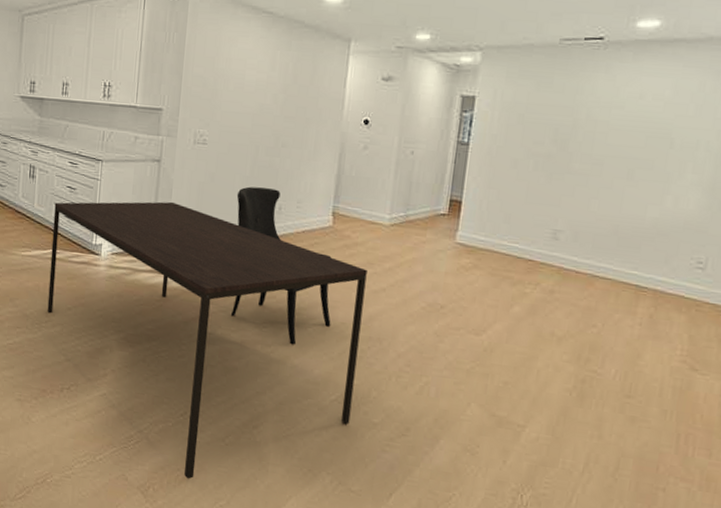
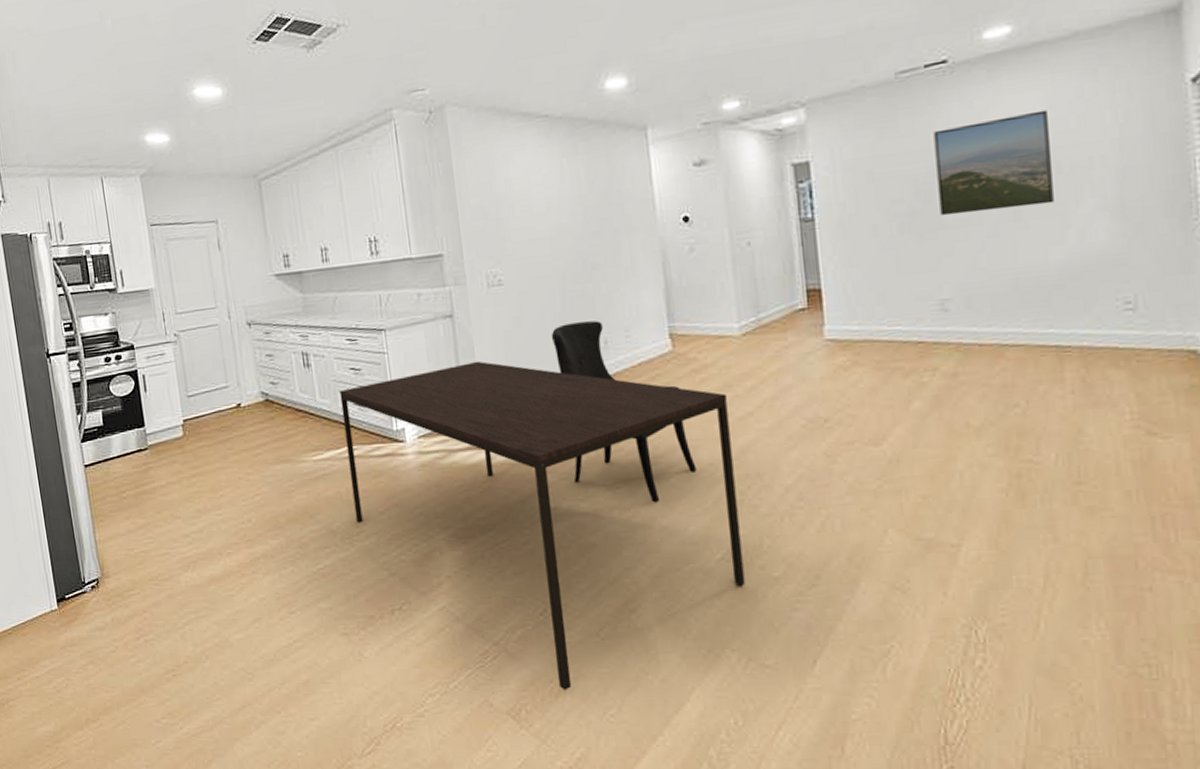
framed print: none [570,93,673,171] -> present [933,109,1054,216]

